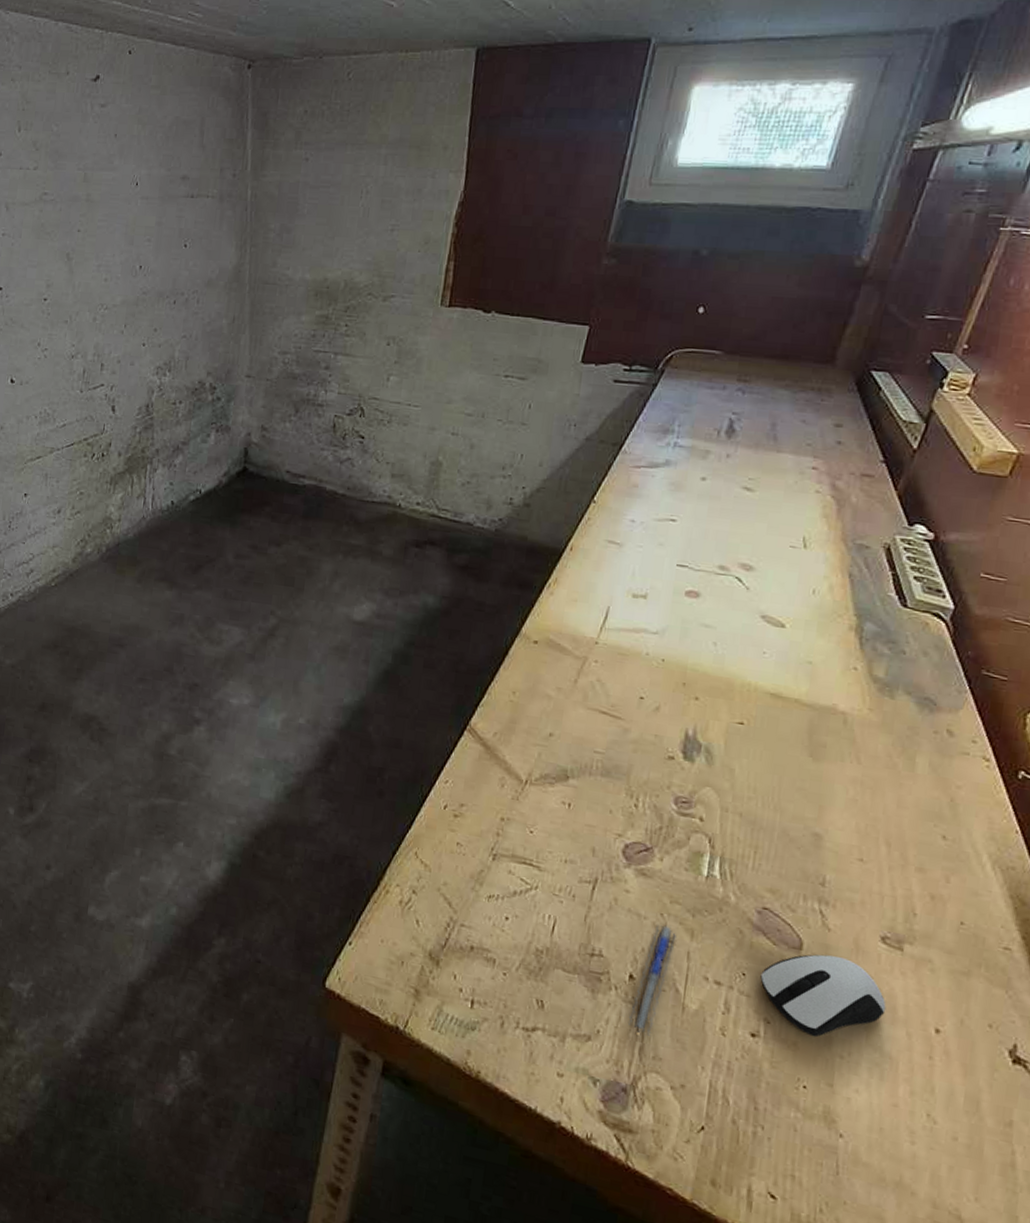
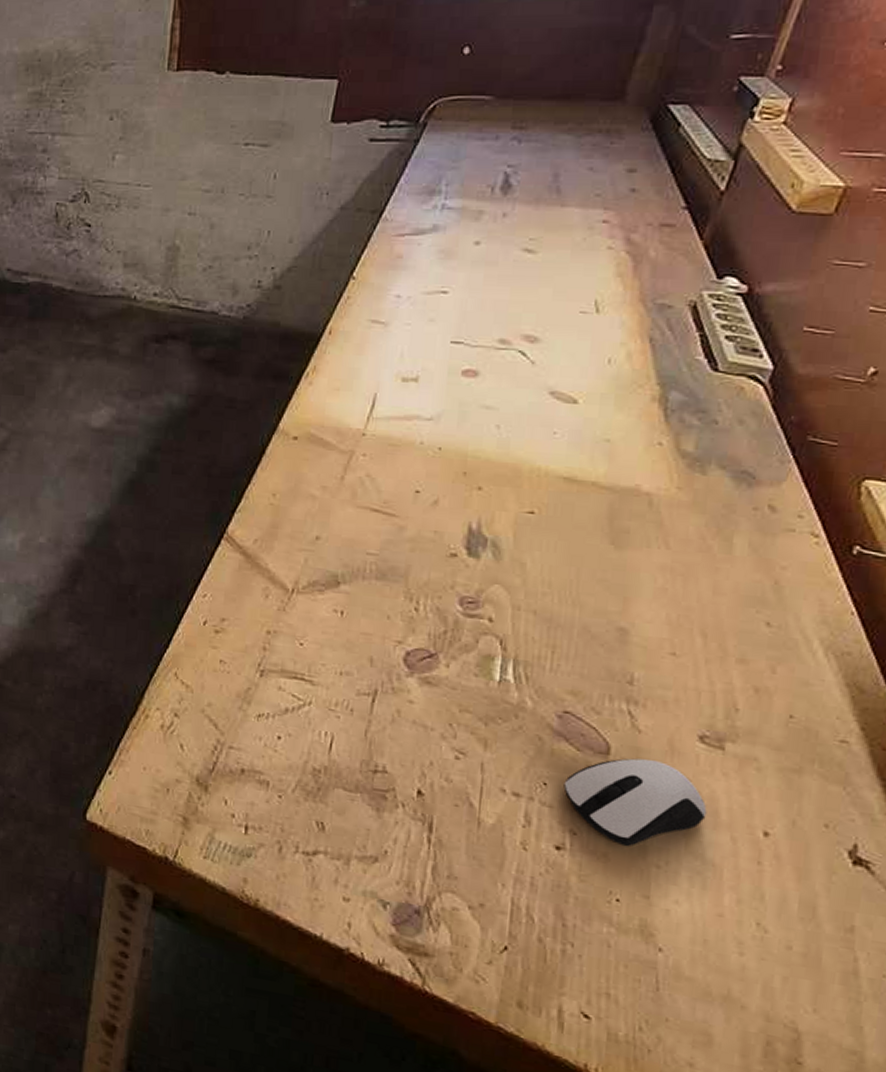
pen: present [627,925,676,1036] -> none [418,736,468,854]

